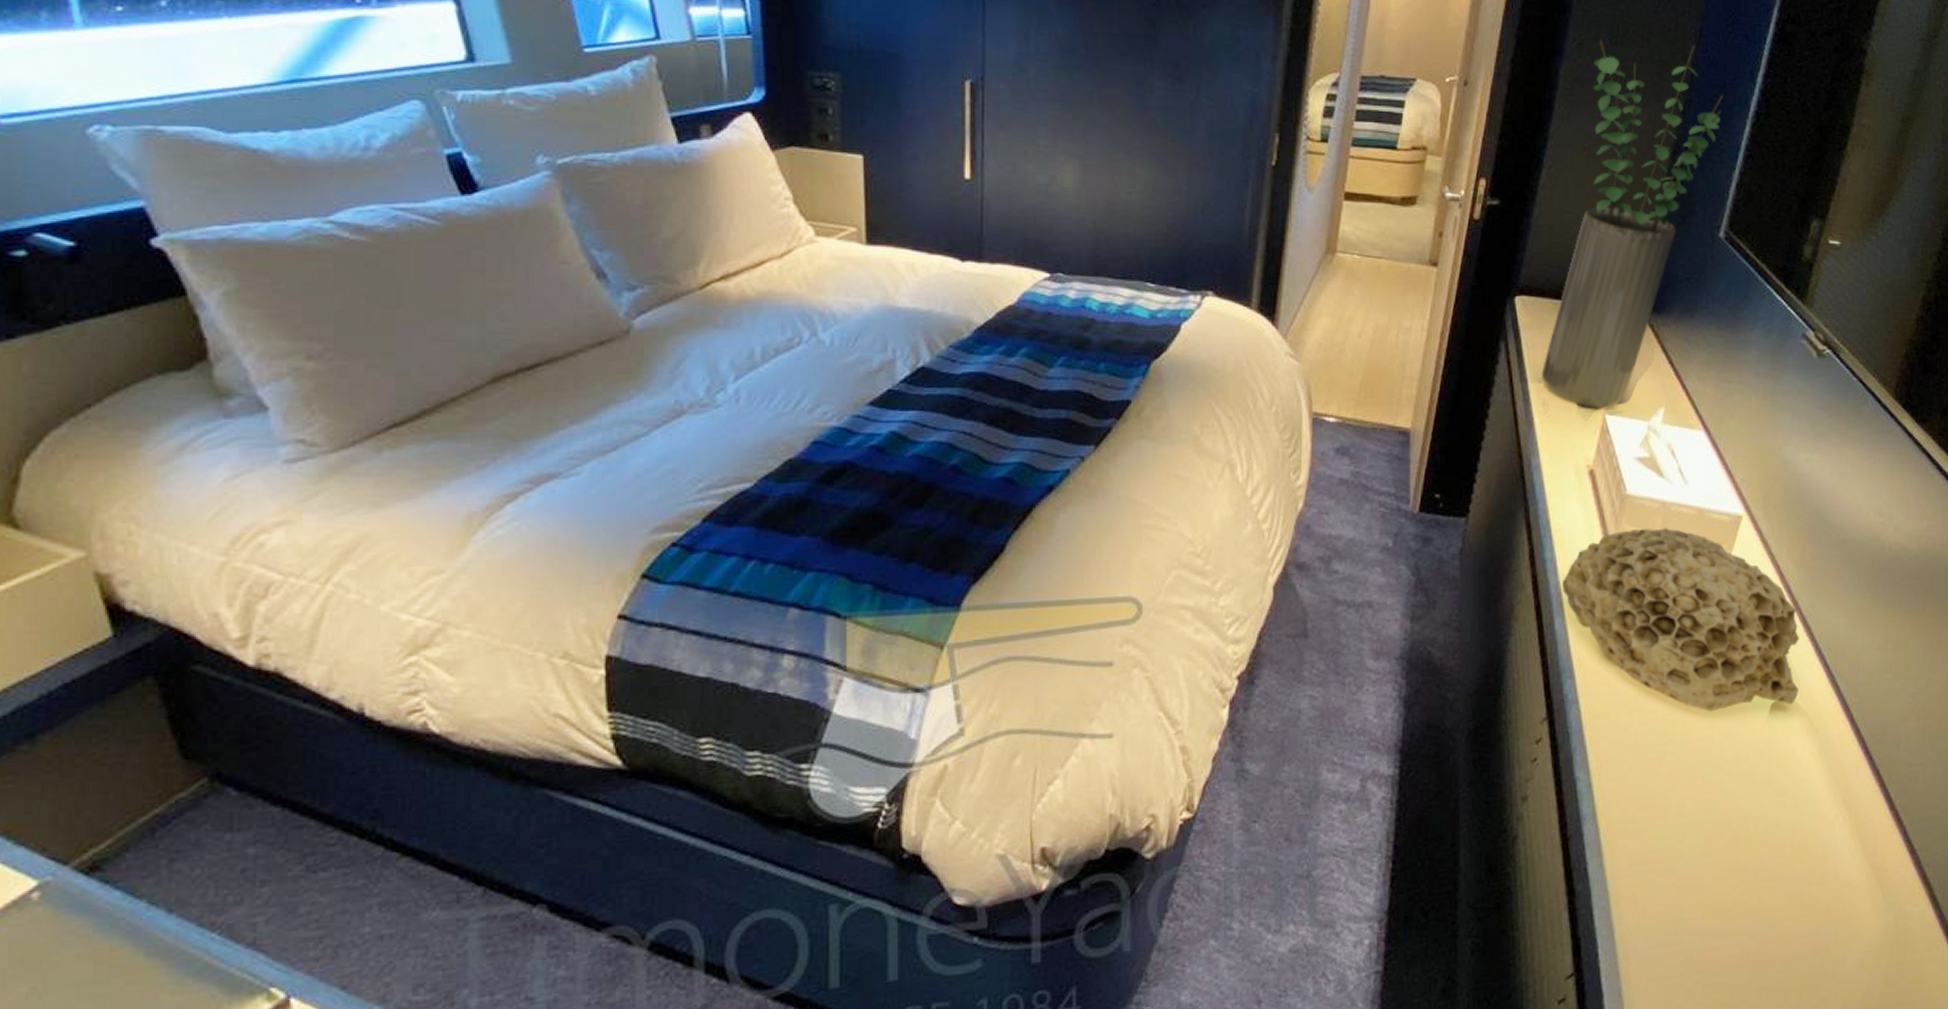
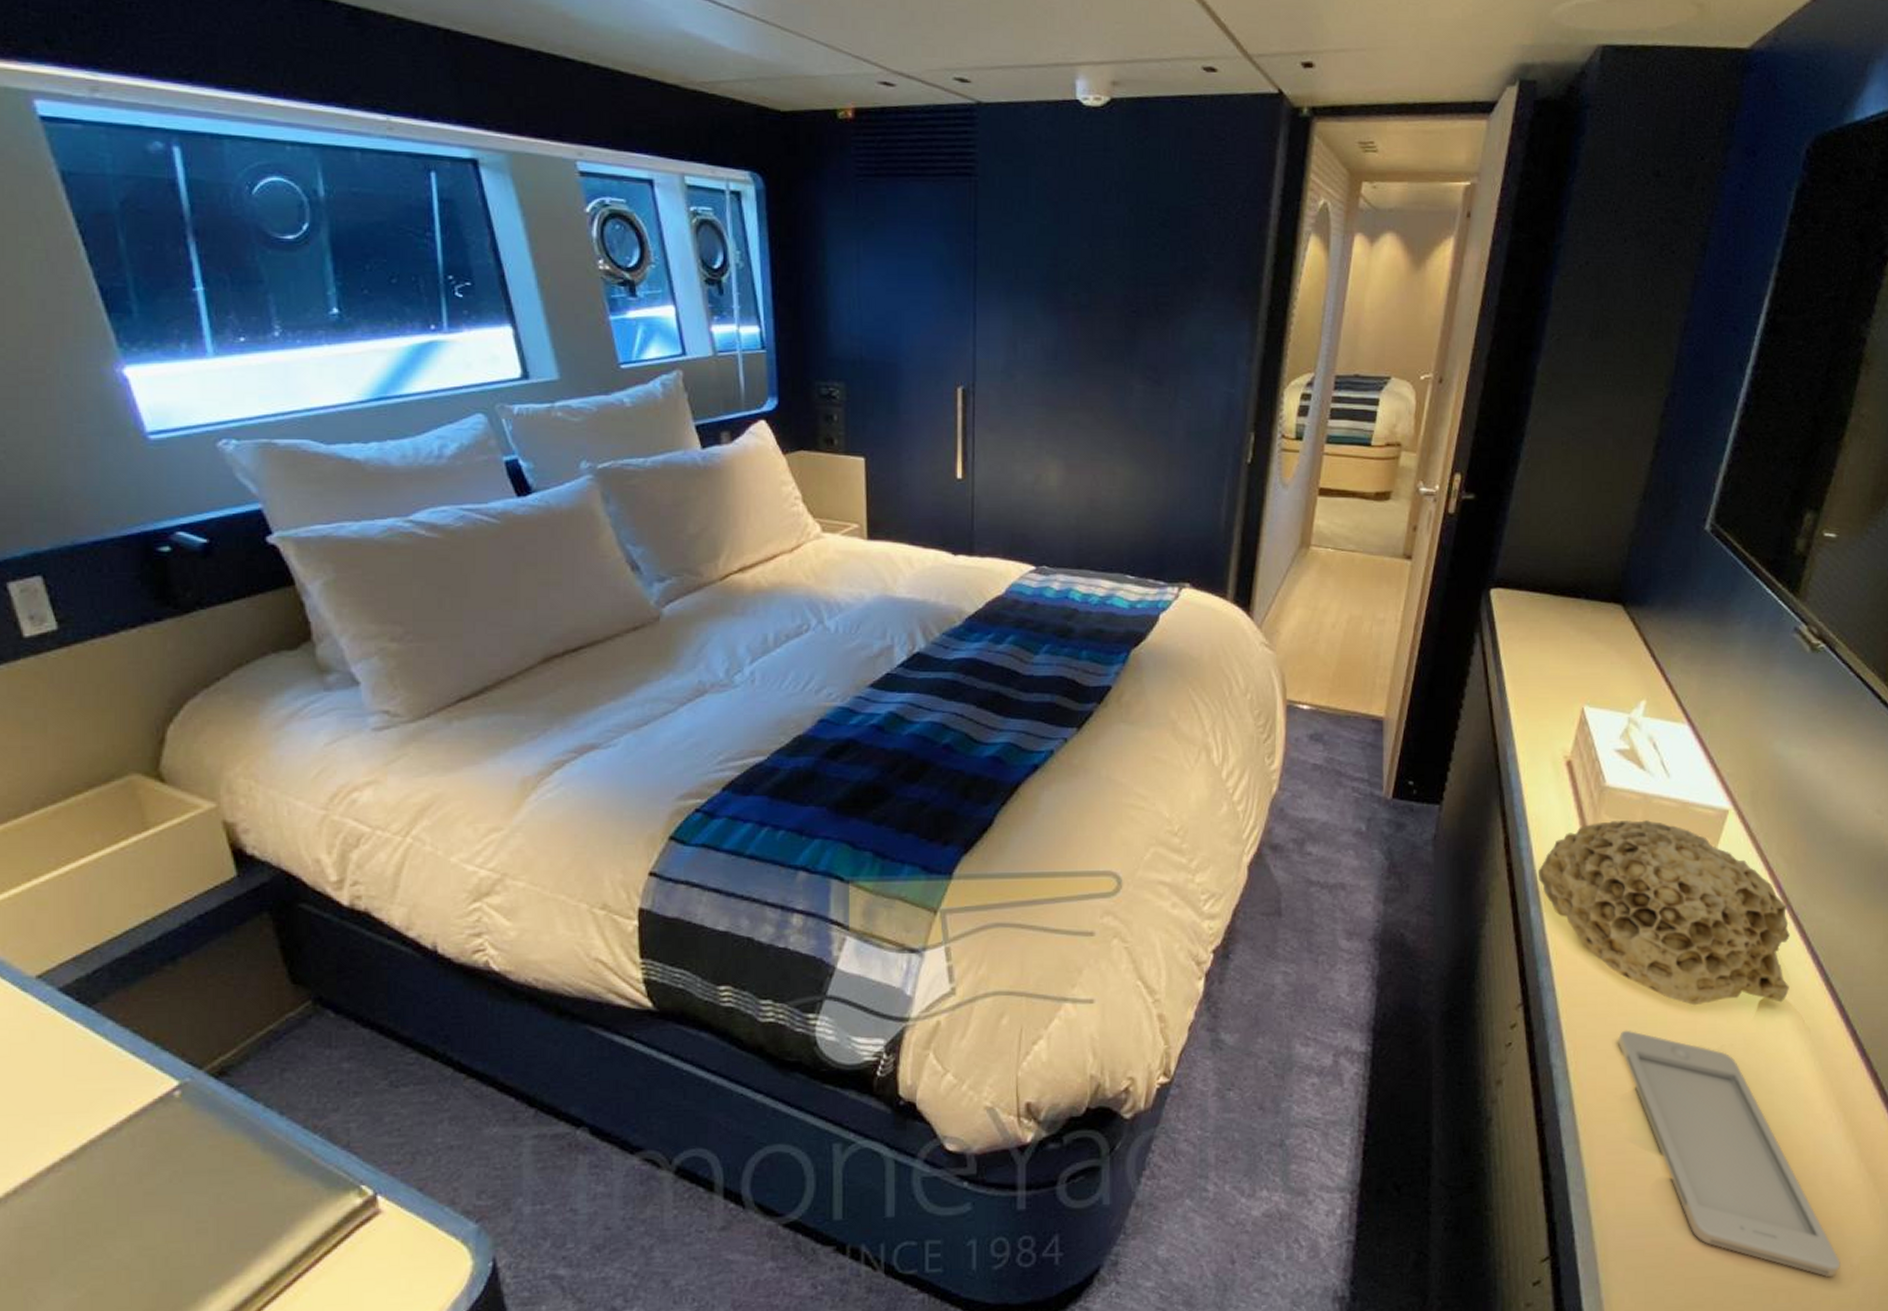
vase: present [1541,39,1724,409] -> none [1517,334,1711,701]
tablet: none [1639,739,1847,974] -> present [1618,1030,1841,1278]

